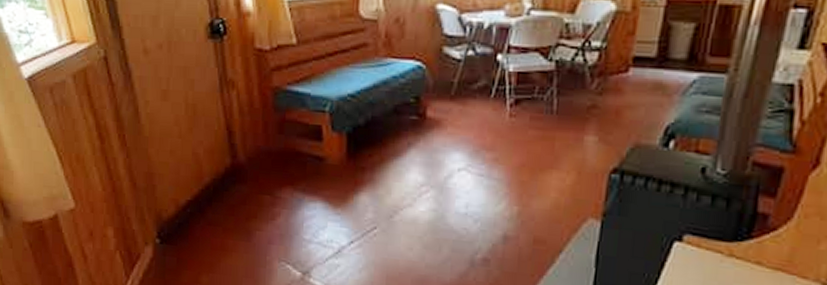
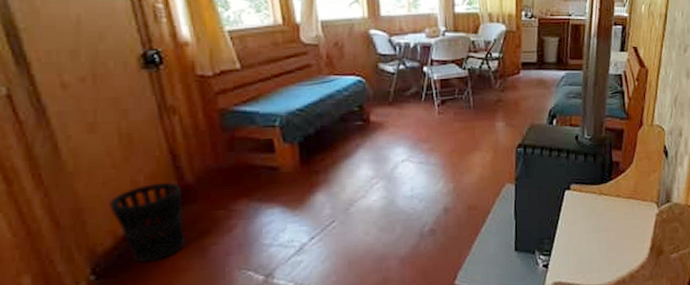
wastebasket: none [173,158,235,236] -> present [108,182,187,263]

